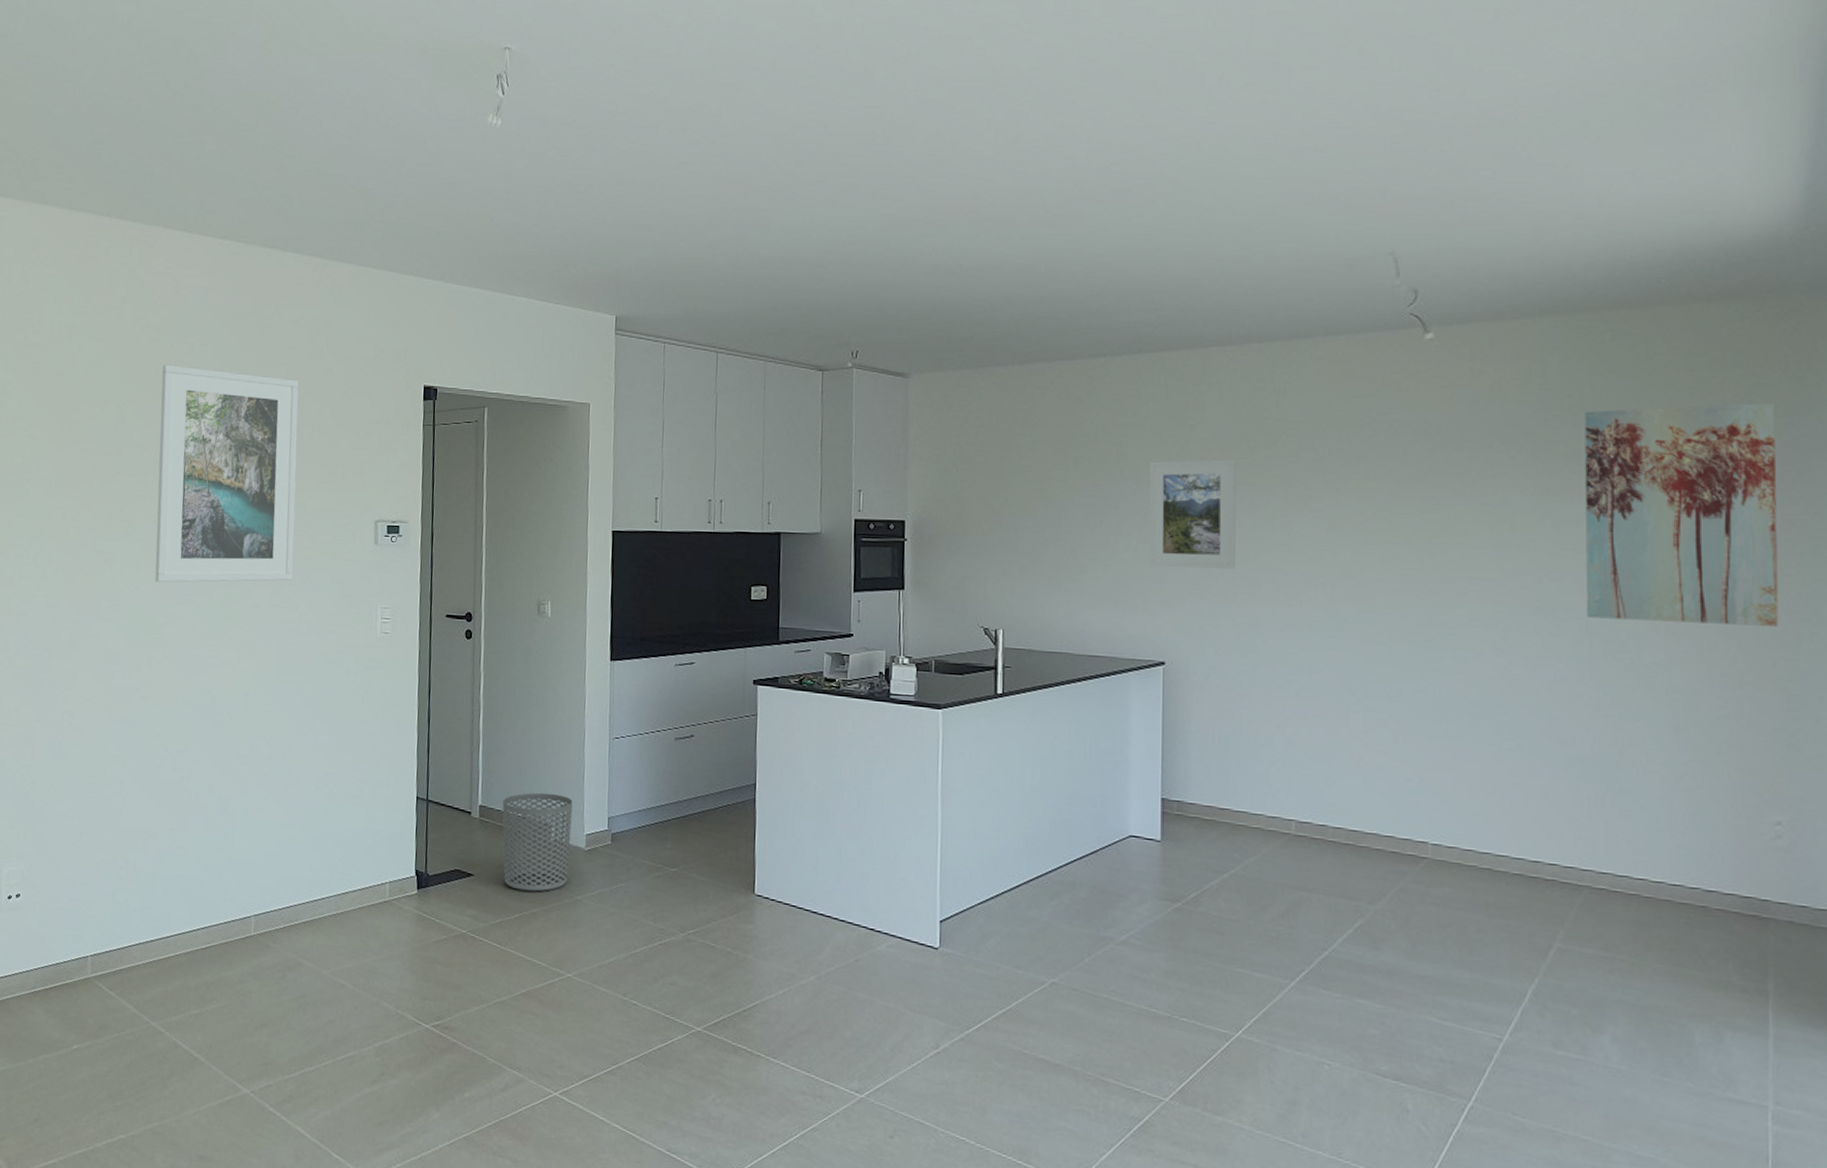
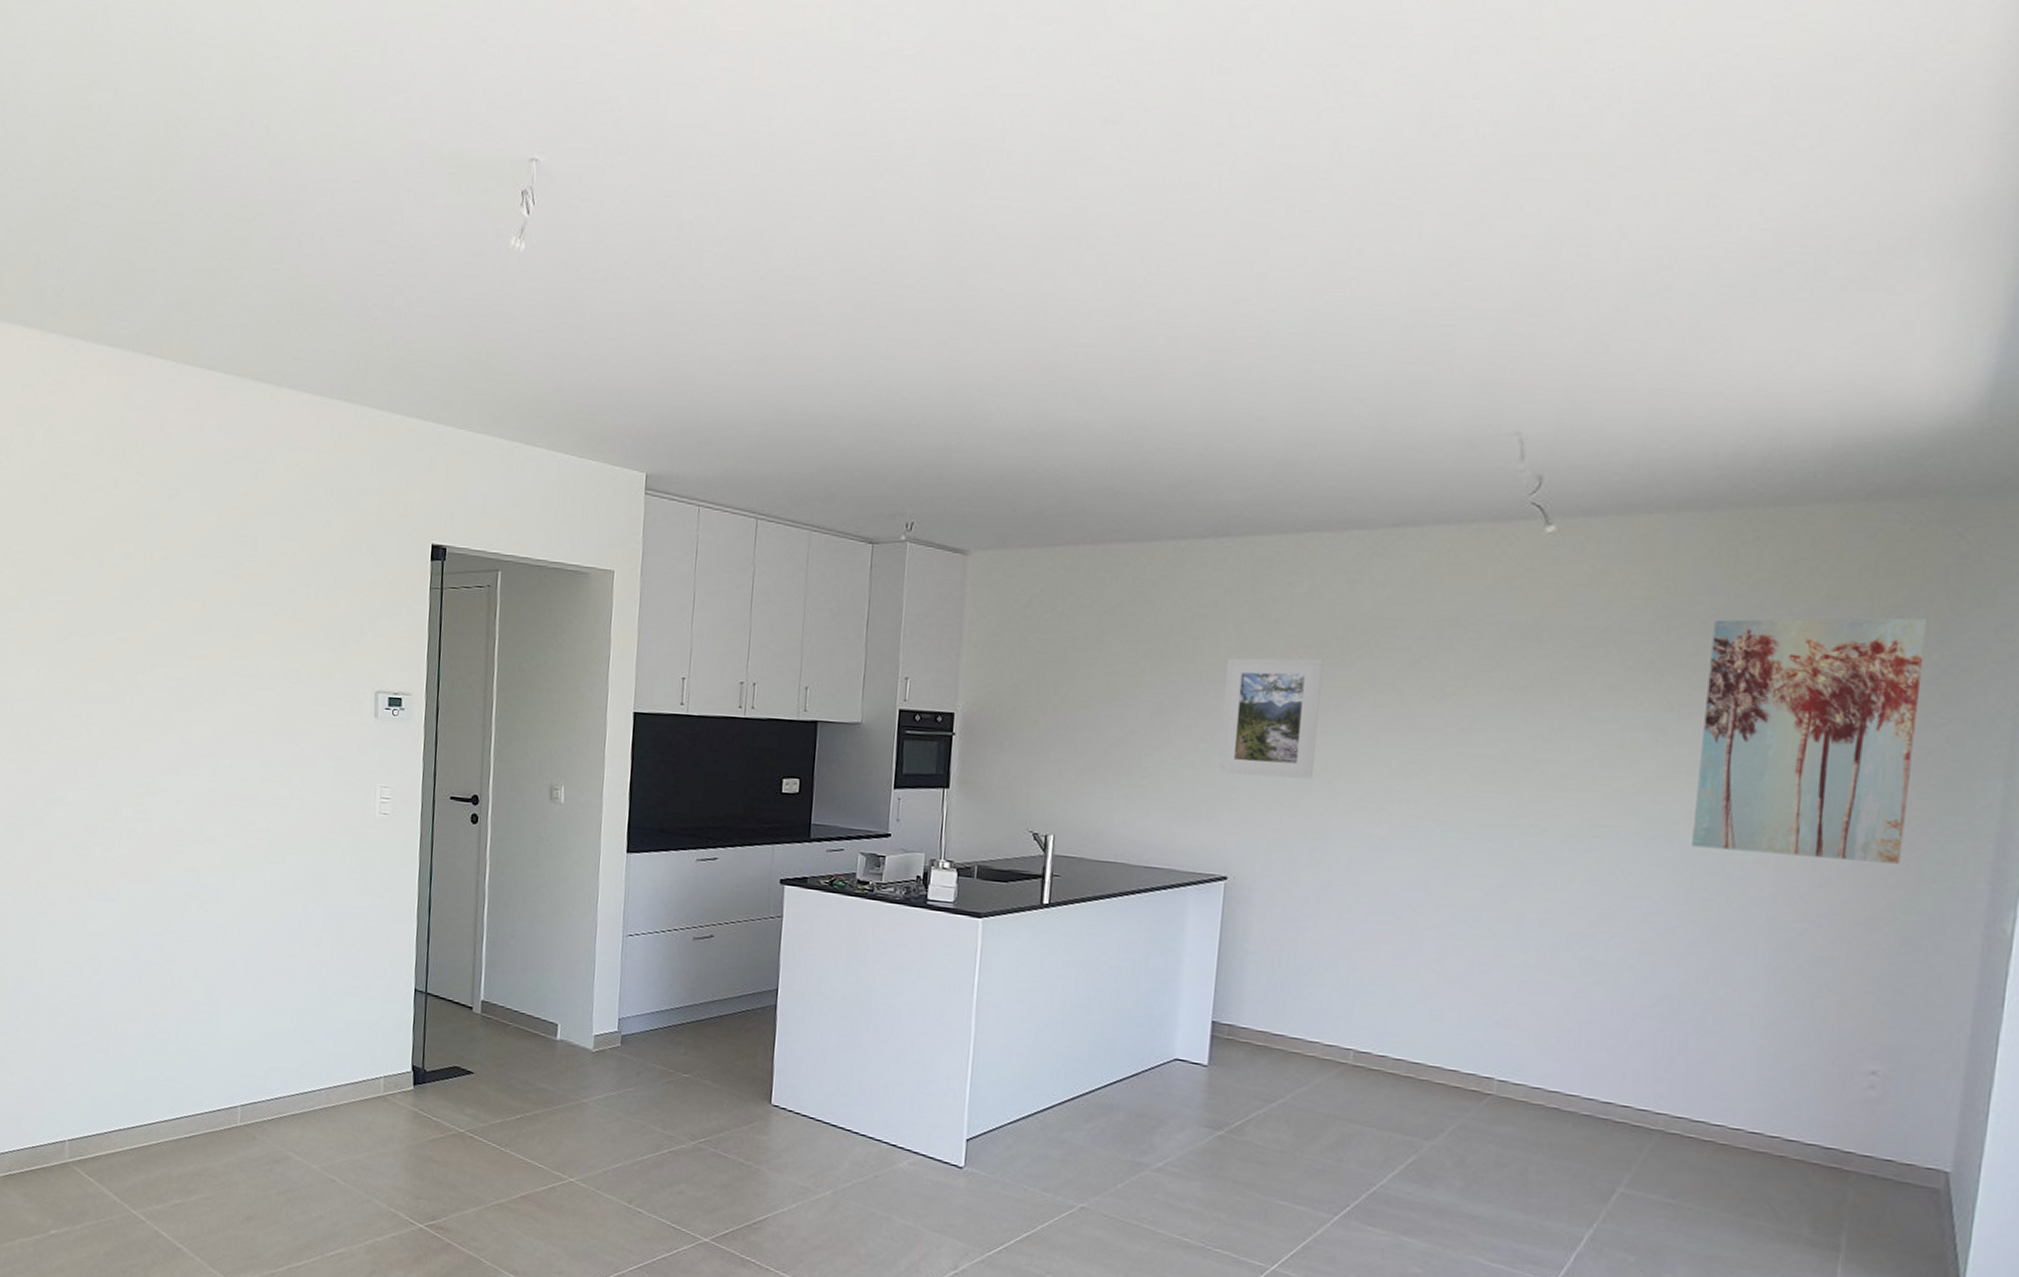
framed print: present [155,364,299,583] -> none [135,510,294,754]
waste bin: present [502,792,573,892] -> none [505,989,581,1093]

